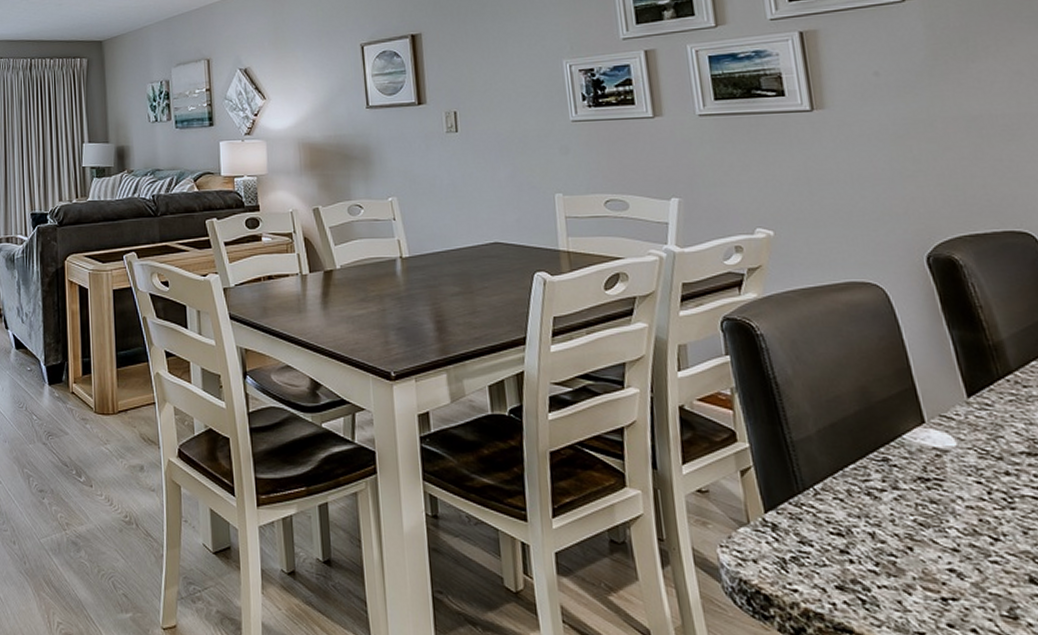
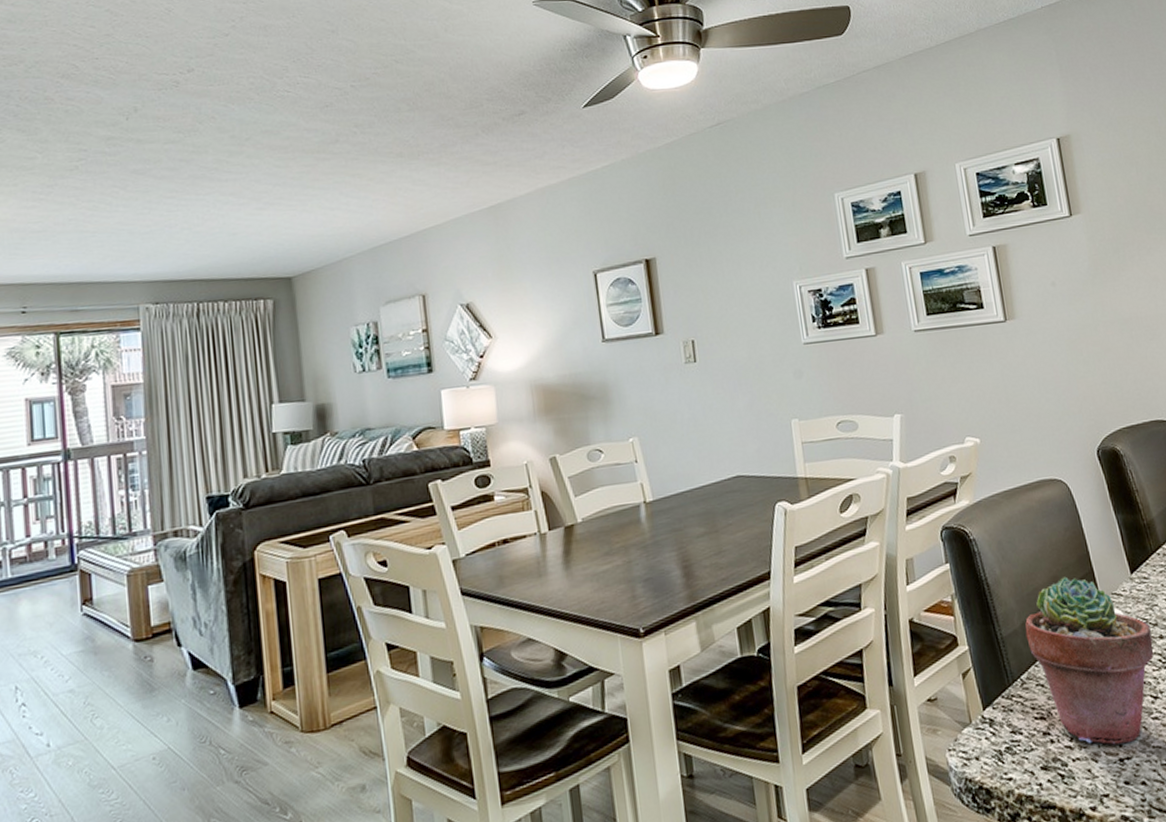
potted succulent: none [821,388,996,582] -> present [1025,576,1154,745]

